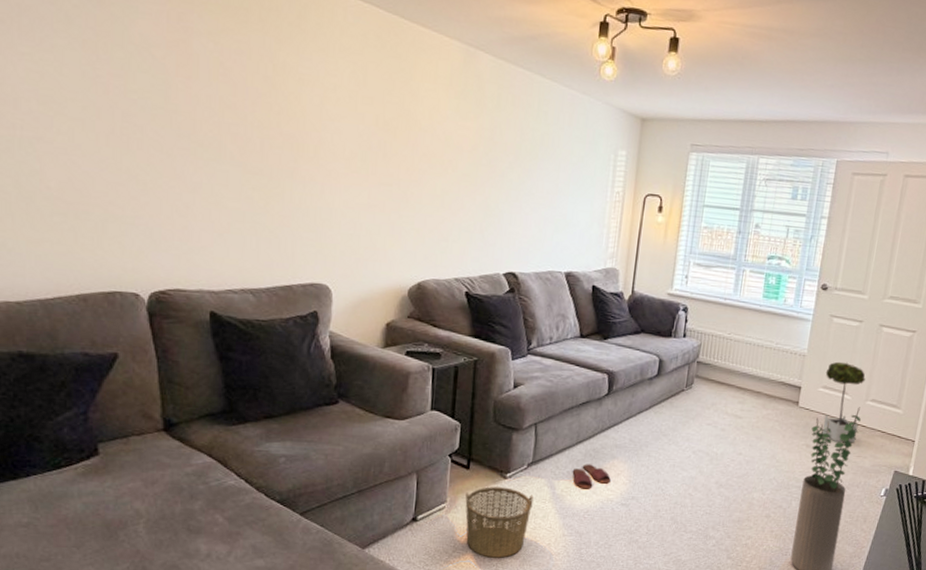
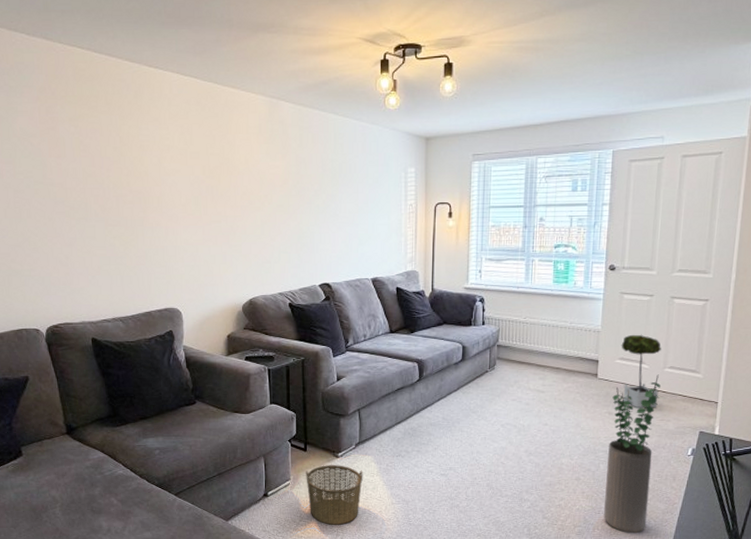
slippers: present [573,464,611,489] -> none [395,441,429,463]

